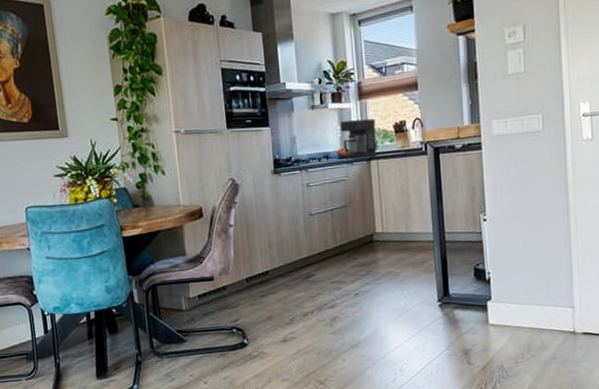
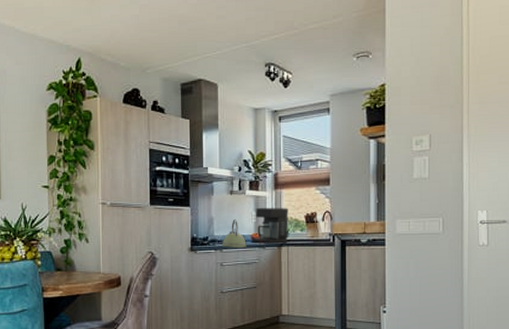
kettle: none [306,136,333,168] -> present [222,219,247,248]

